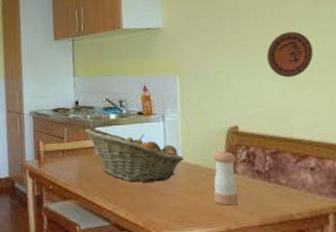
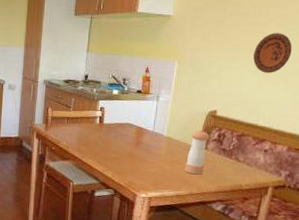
fruit basket: present [85,128,185,182] -> none [90,100,168,151]

